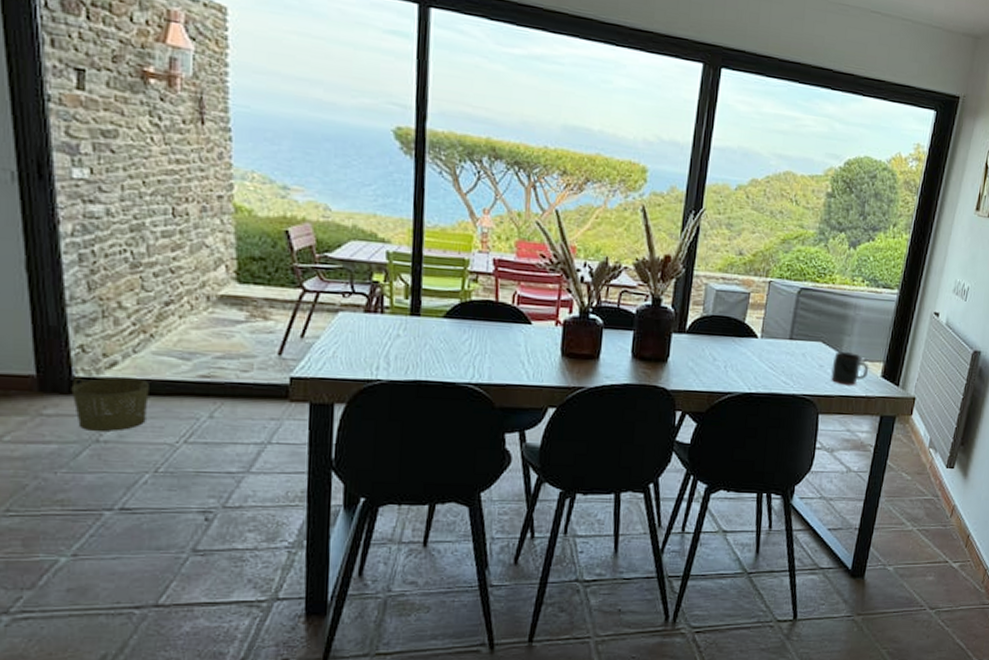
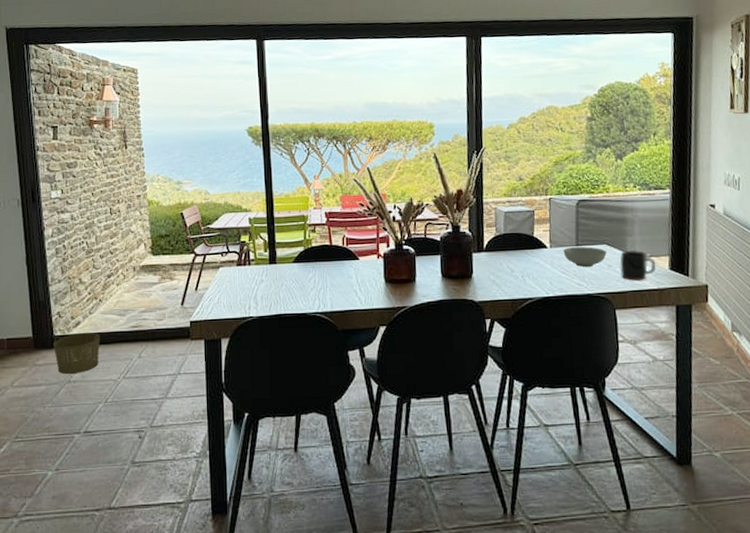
bowl: none [774,340,821,365] -> present [563,247,607,268]

